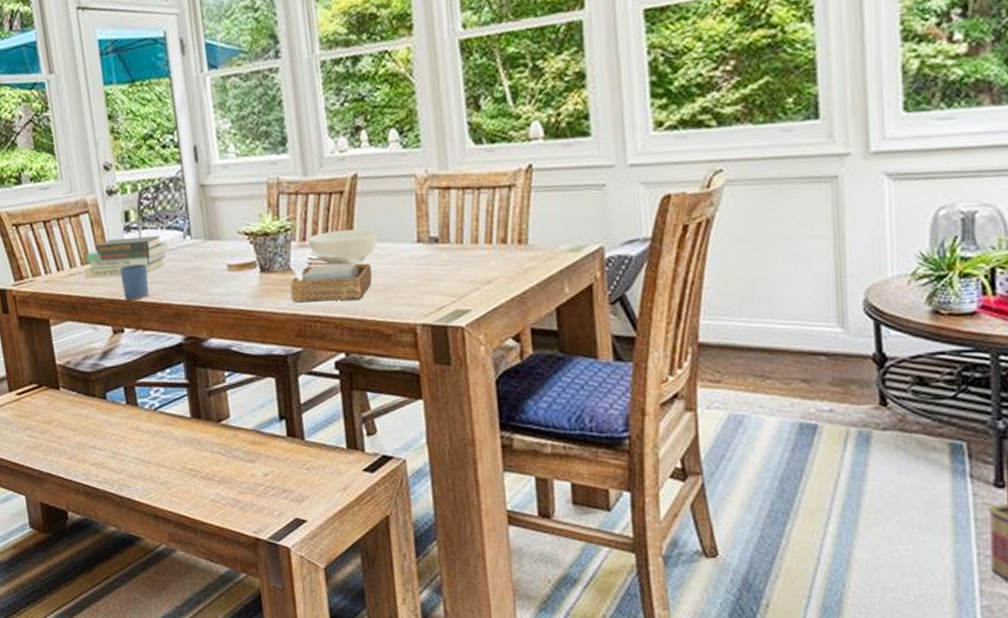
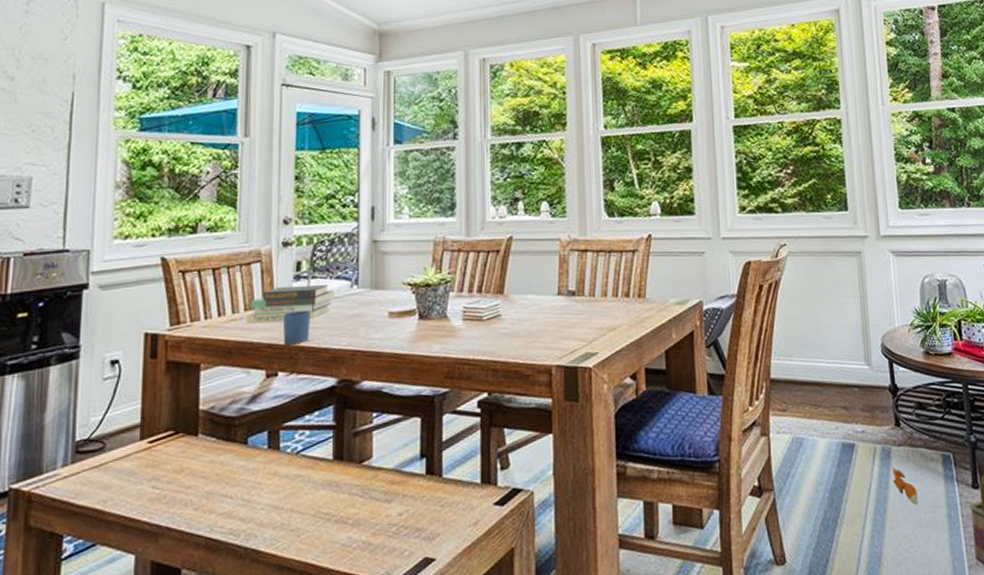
napkin holder: present [290,262,372,303] -> none [445,311,517,347]
bowl: present [308,228,379,266] -> none [465,282,526,314]
dog toy: none [872,456,908,502] -> present [893,467,918,505]

